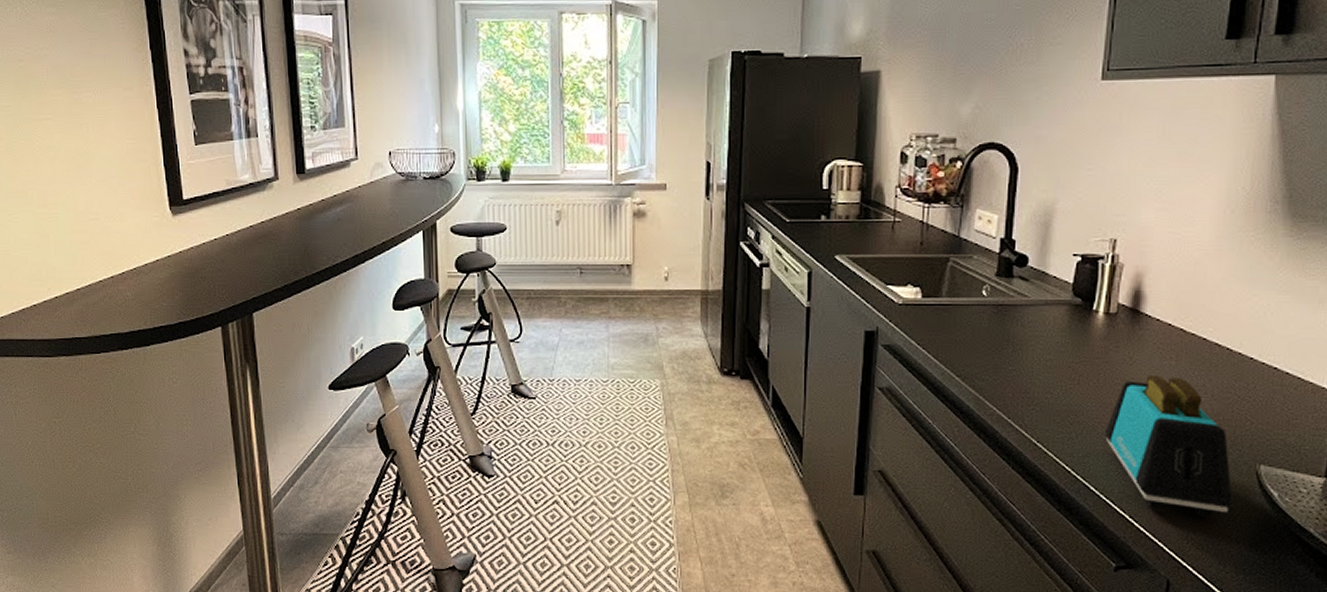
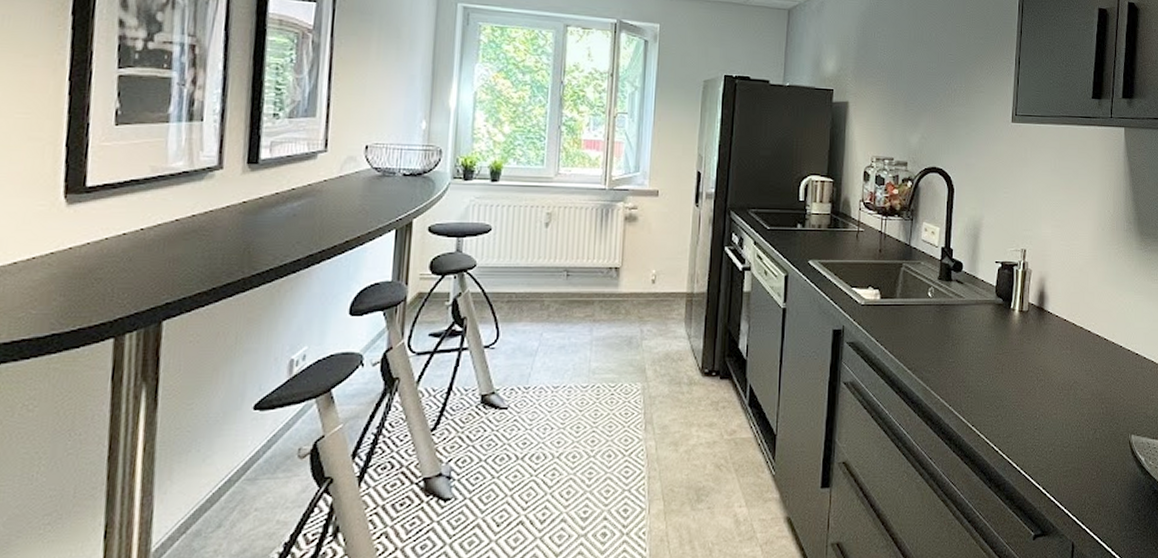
toaster: present [1105,375,1233,518] -> none [1023,363,1115,484]

